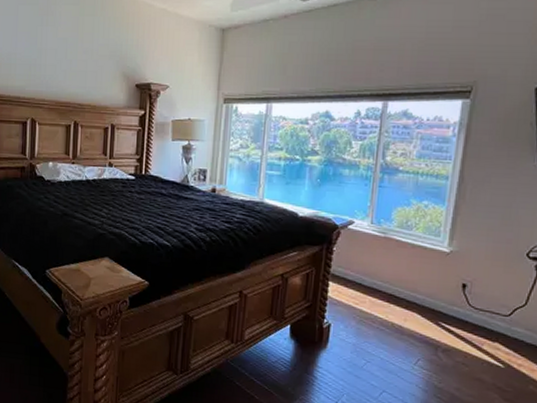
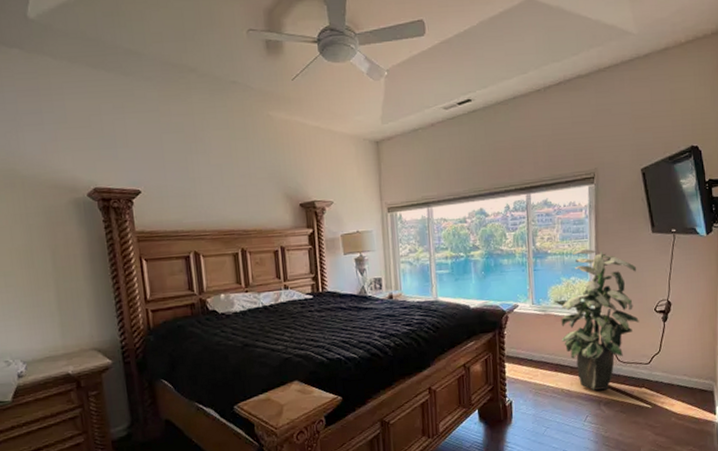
indoor plant: none [399,171,510,336] -> present [555,249,639,391]

